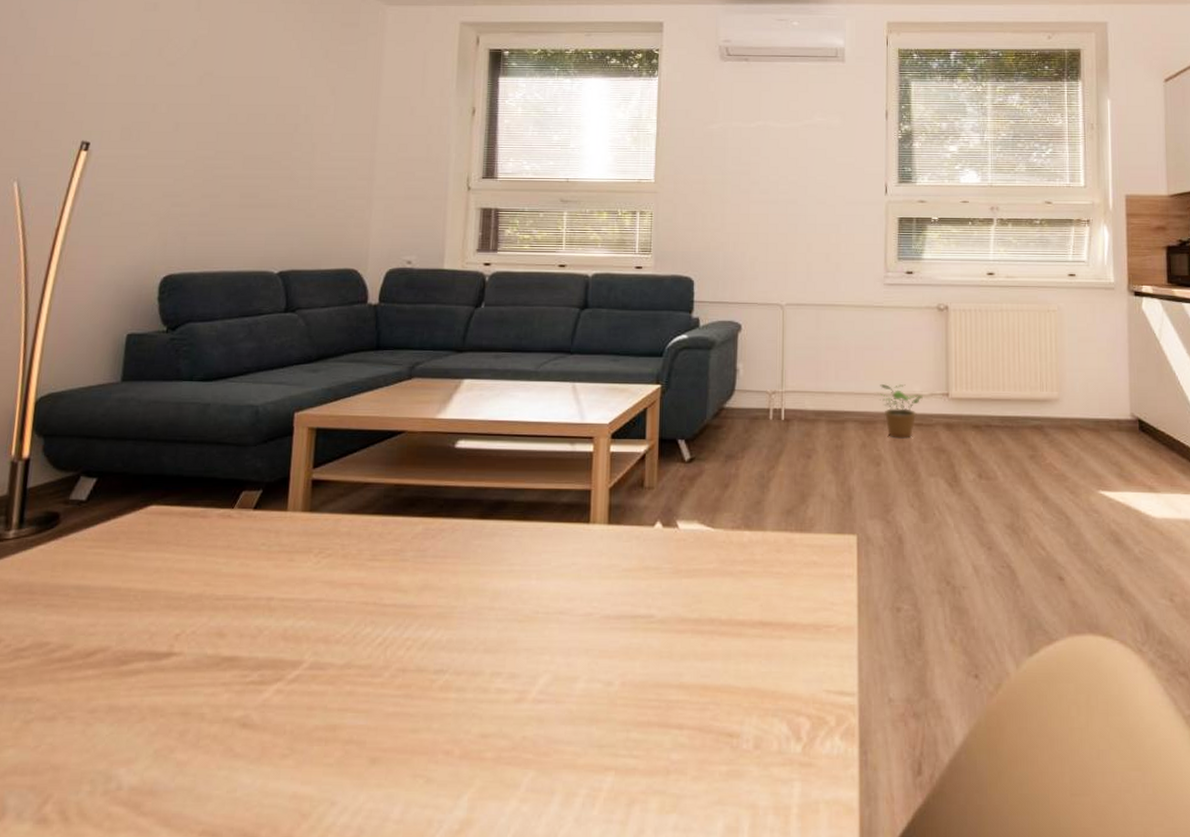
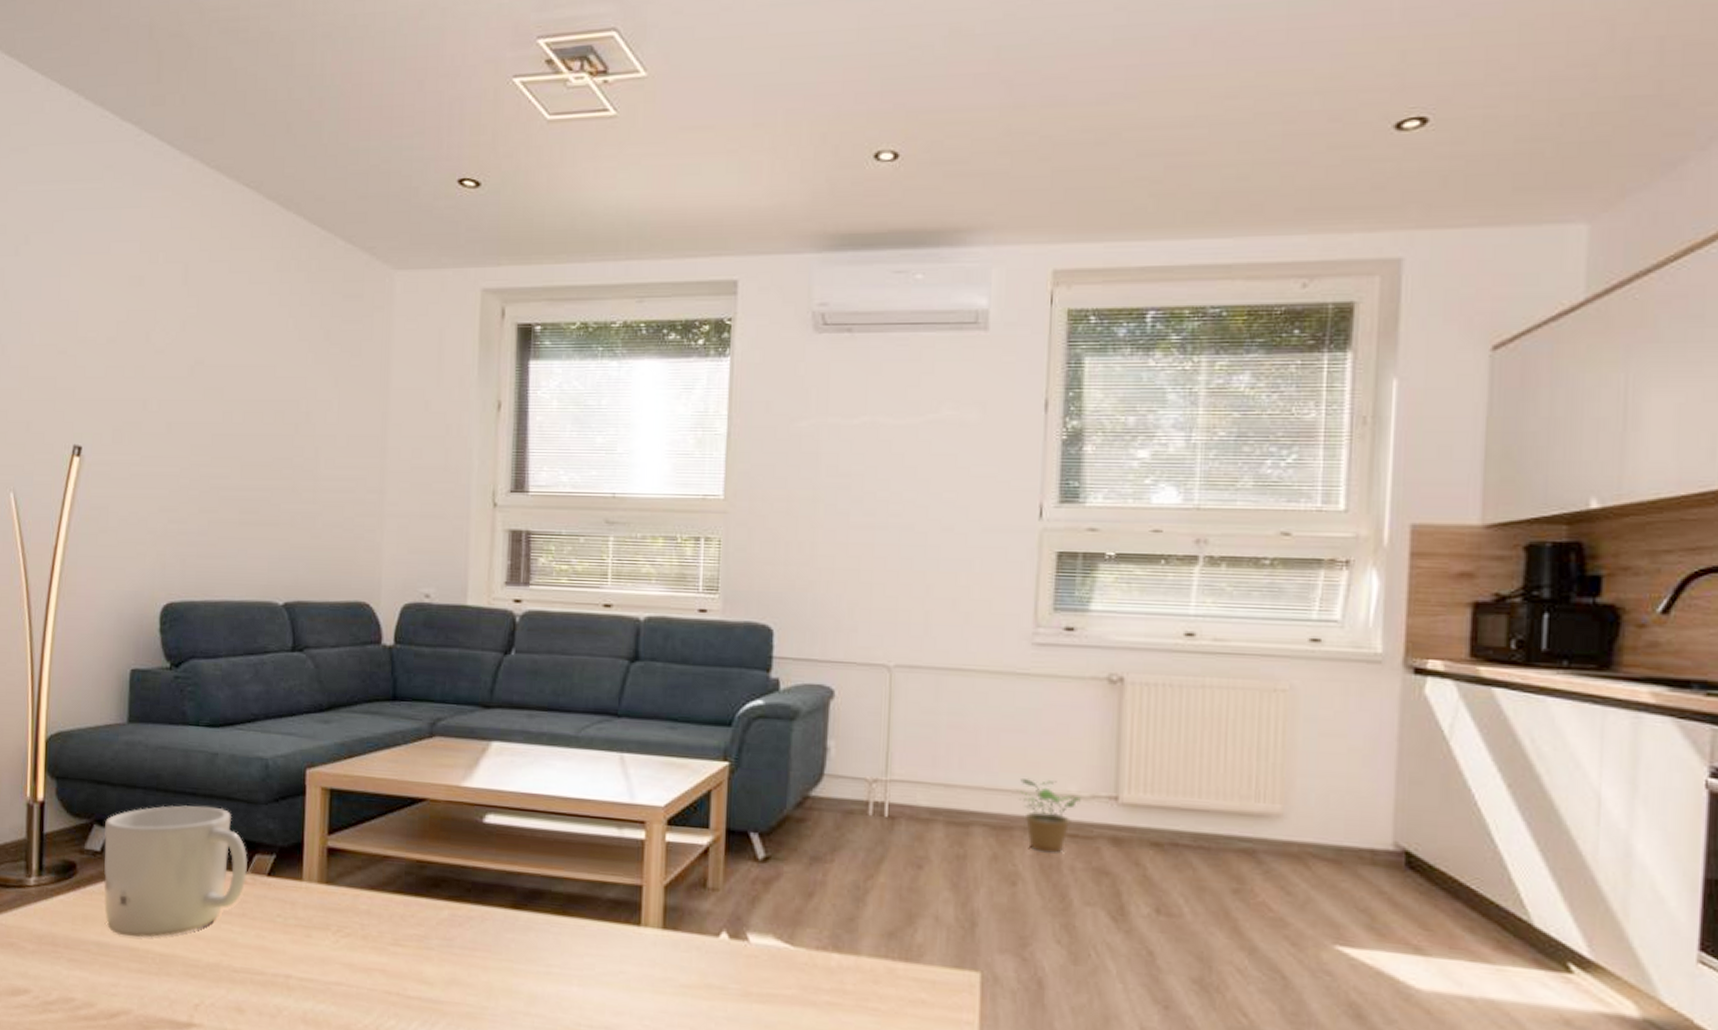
mug: none [86,451,235,578] -> present [103,805,248,938]

